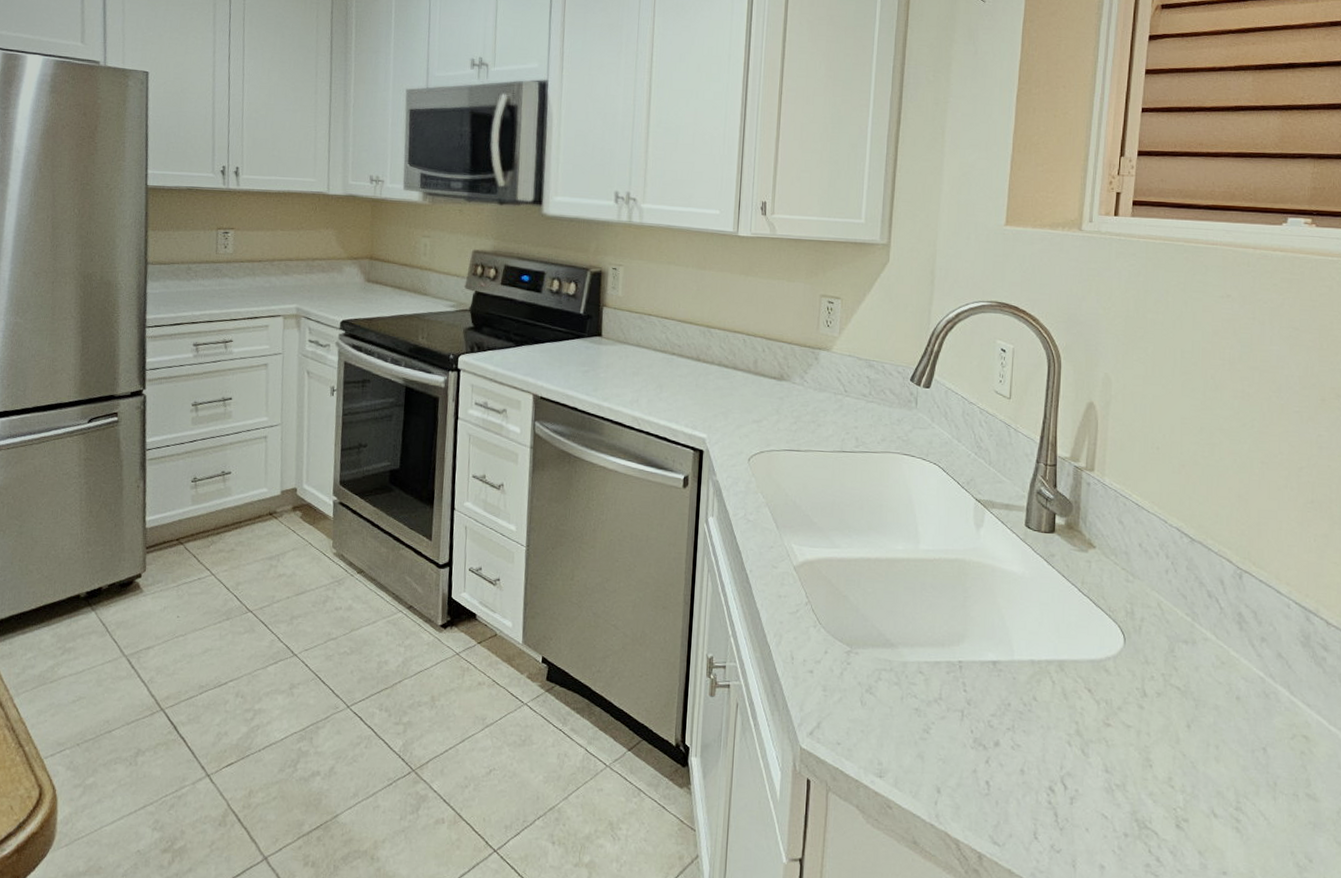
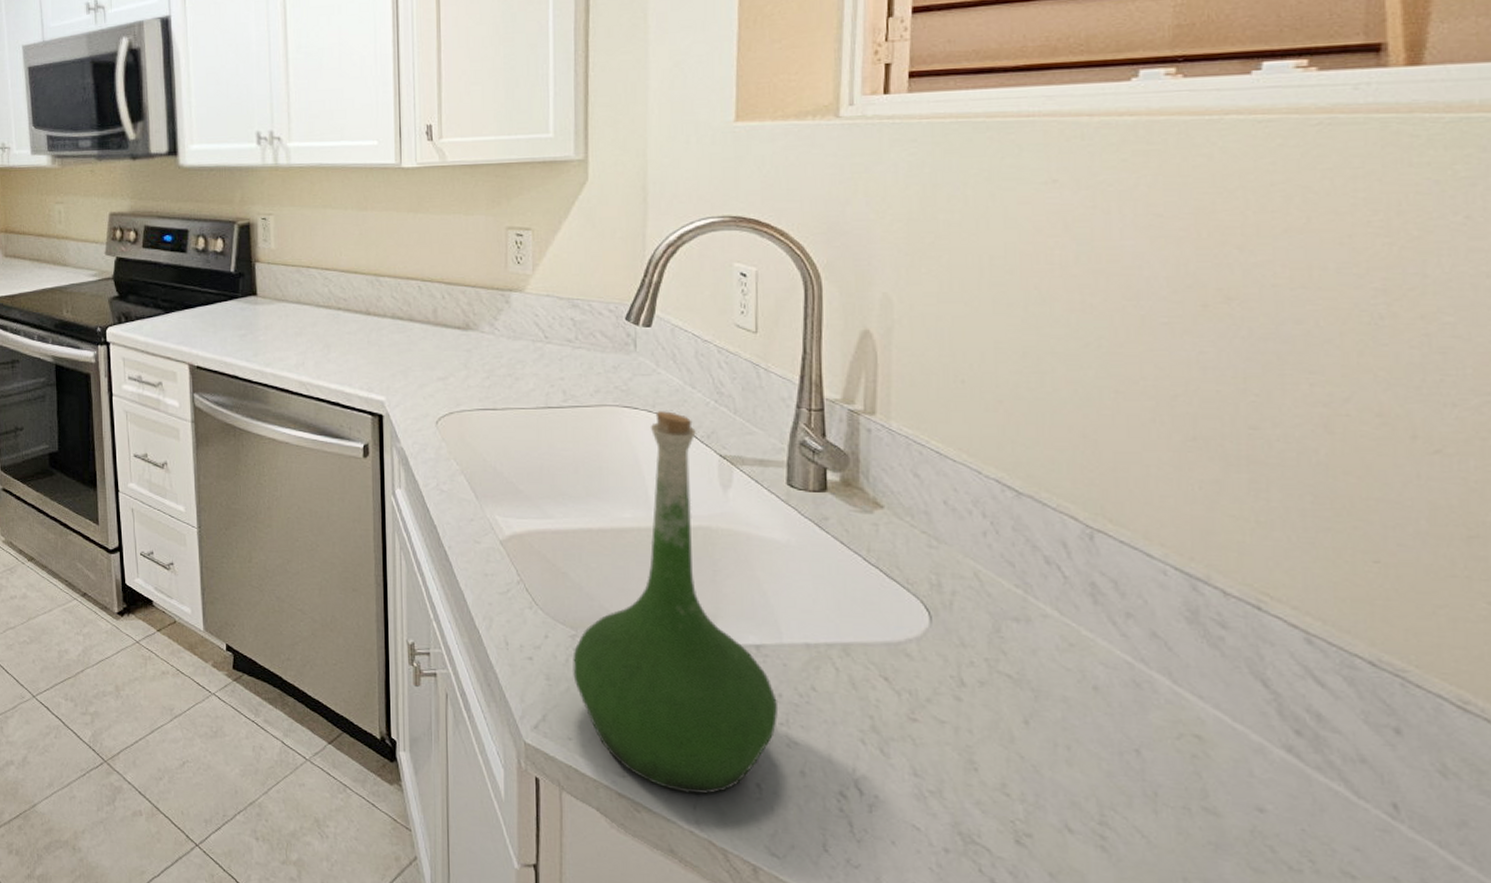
vase: none [845,459,1007,792] -> present [573,411,779,794]

